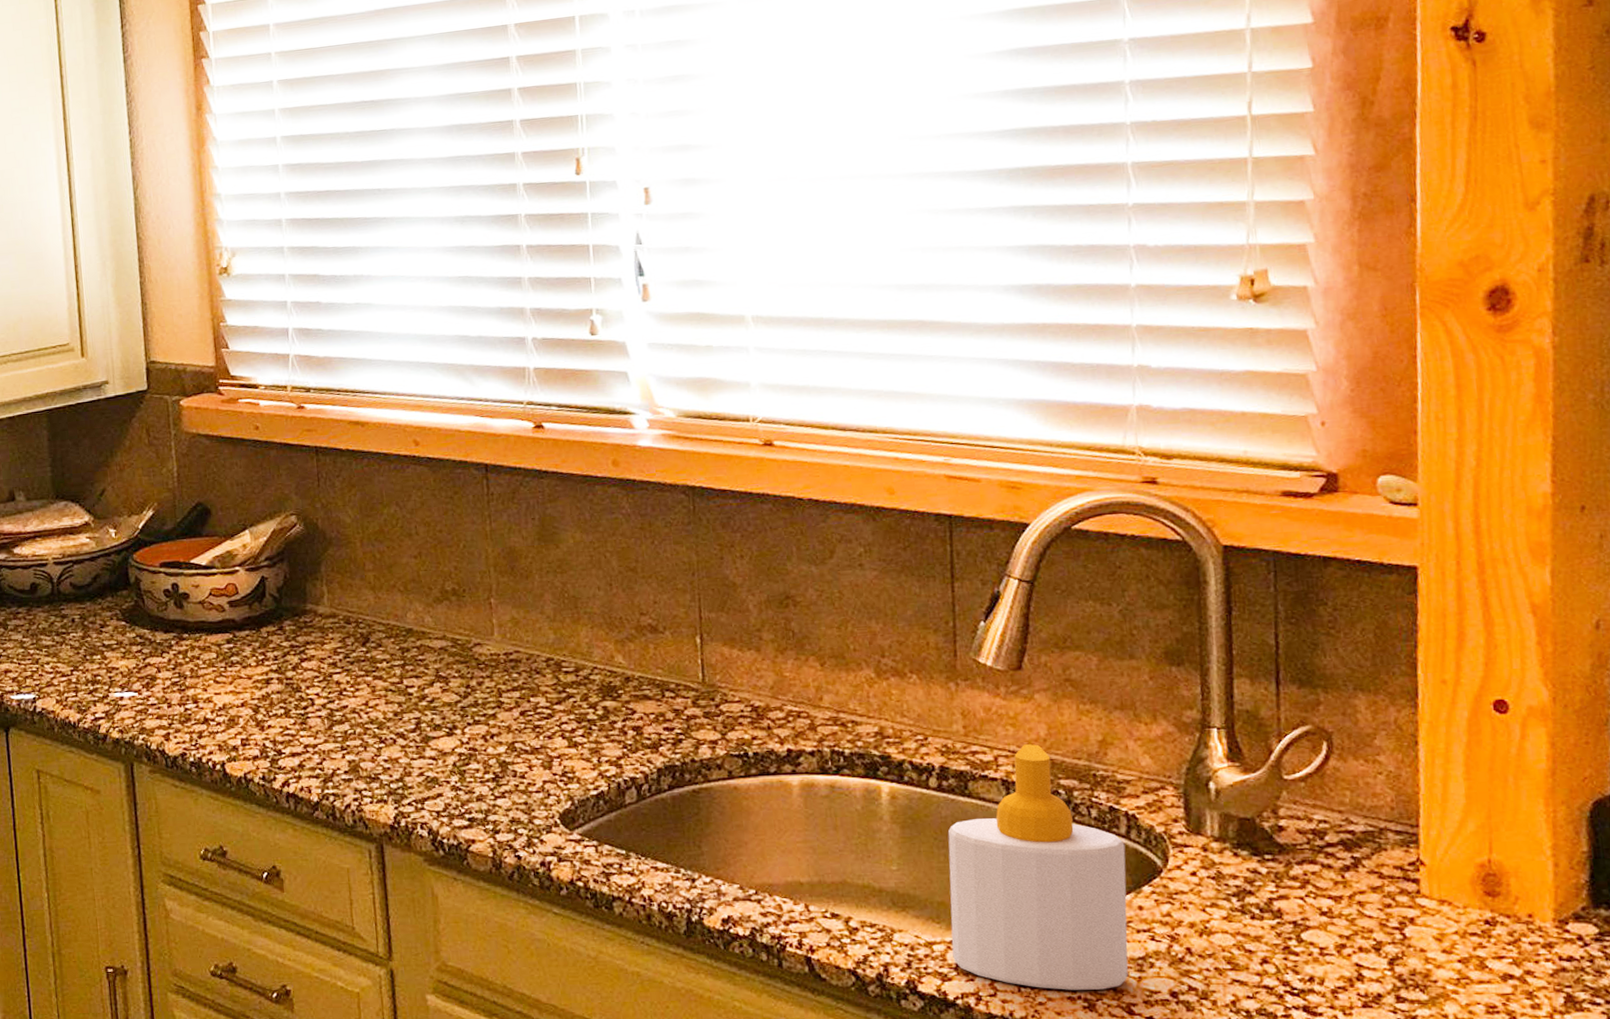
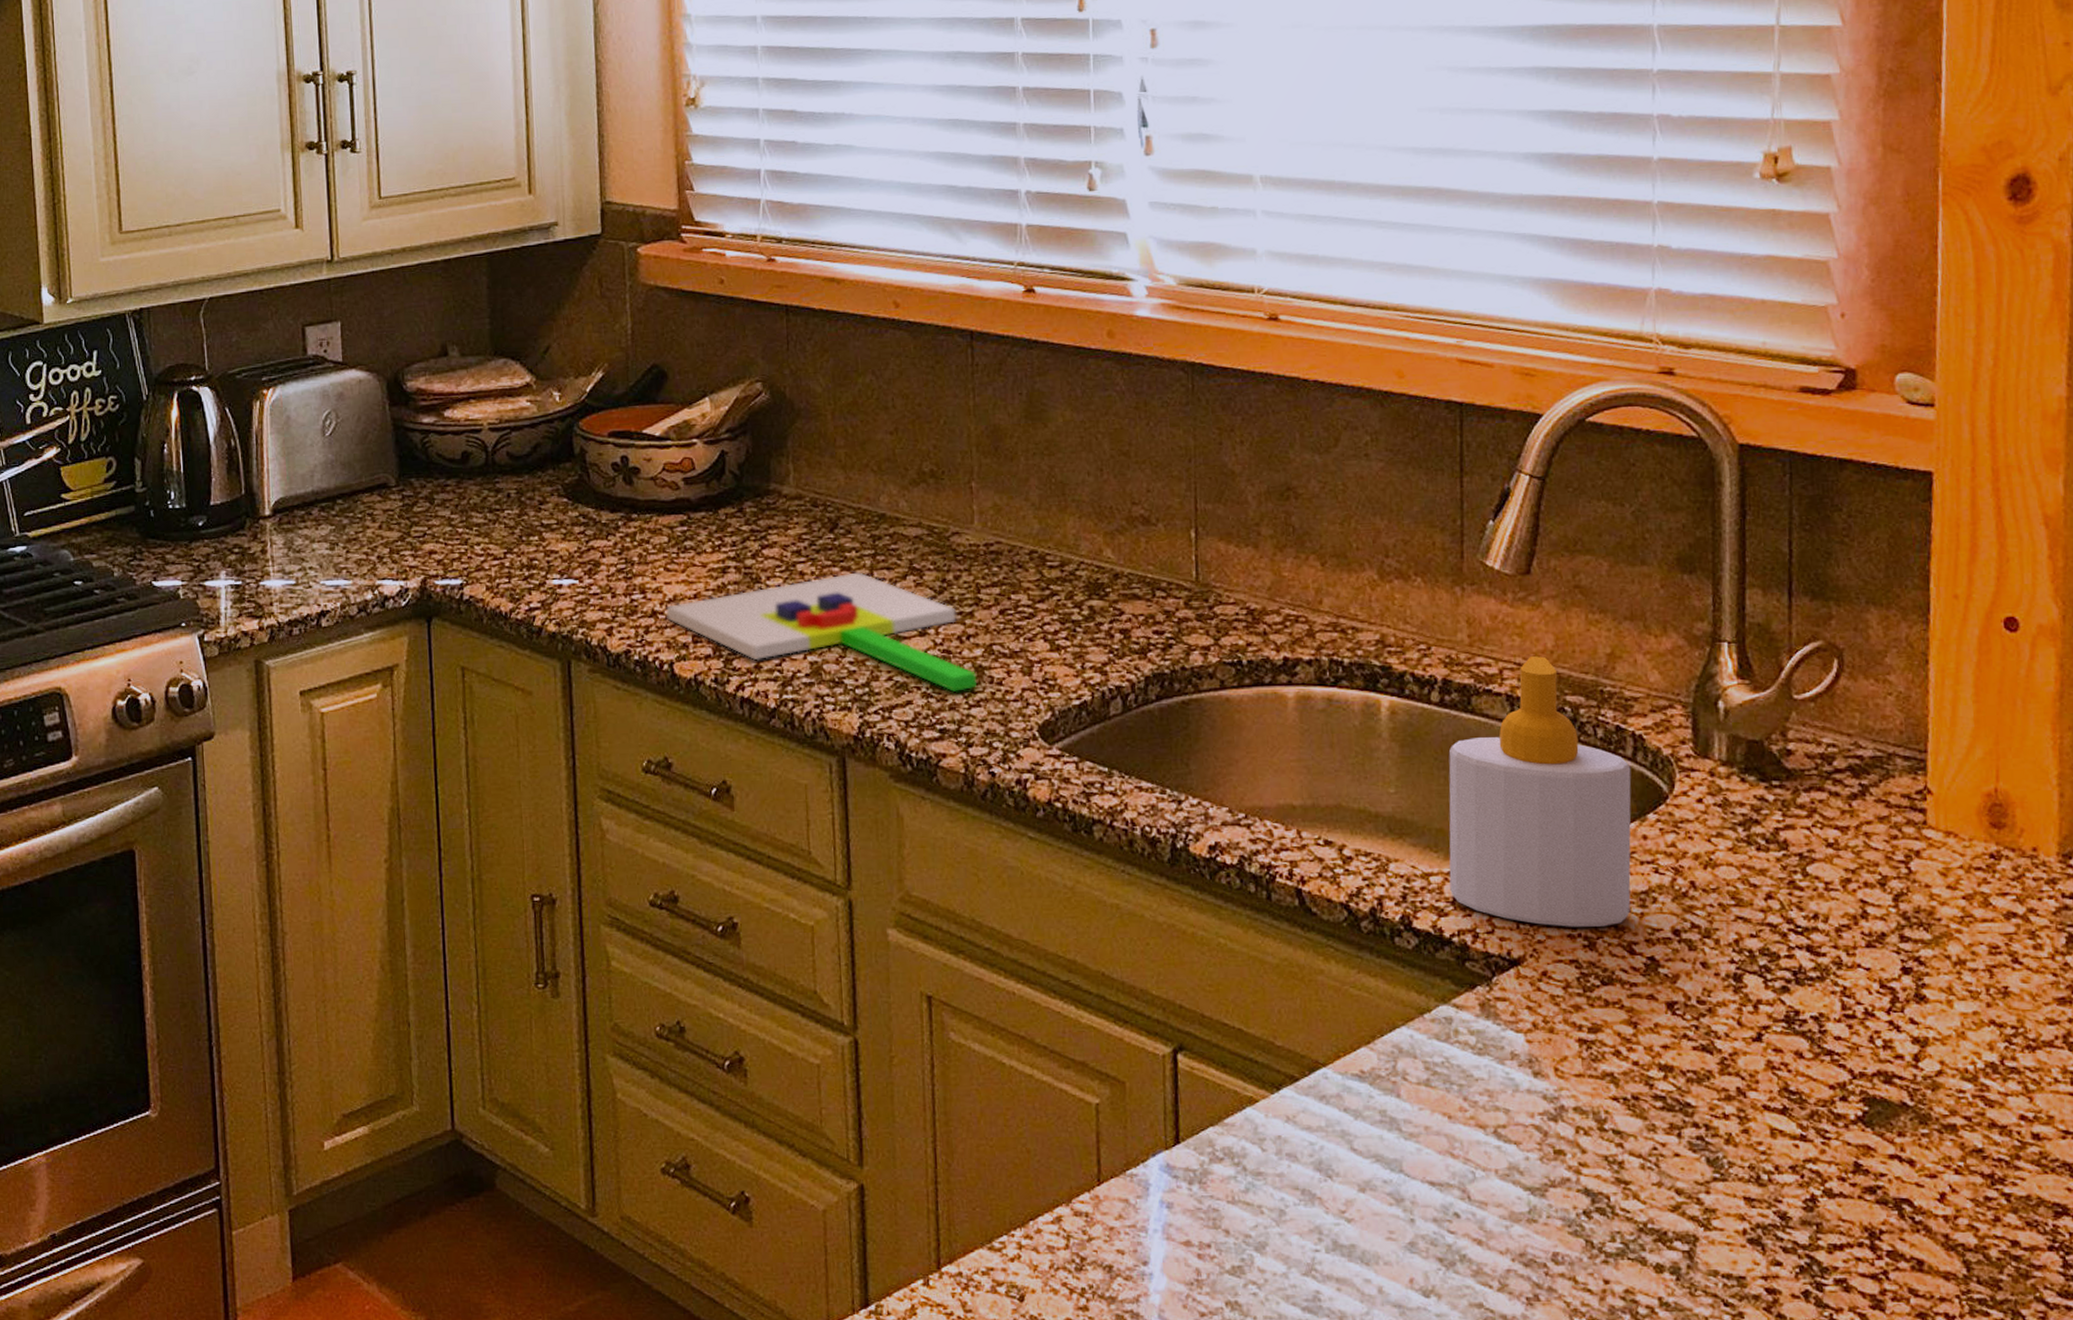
chopping board: none [216,680,501,786] -> present [666,572,977,693]

